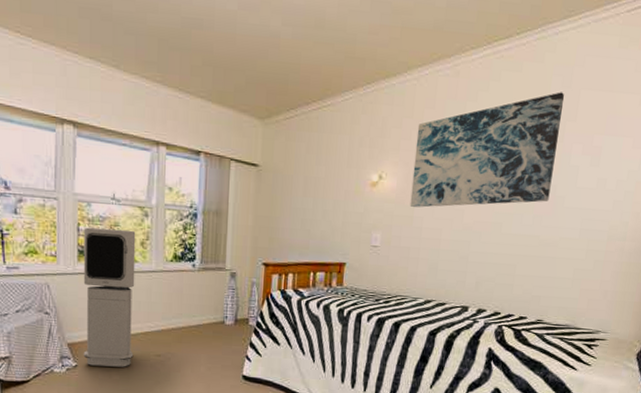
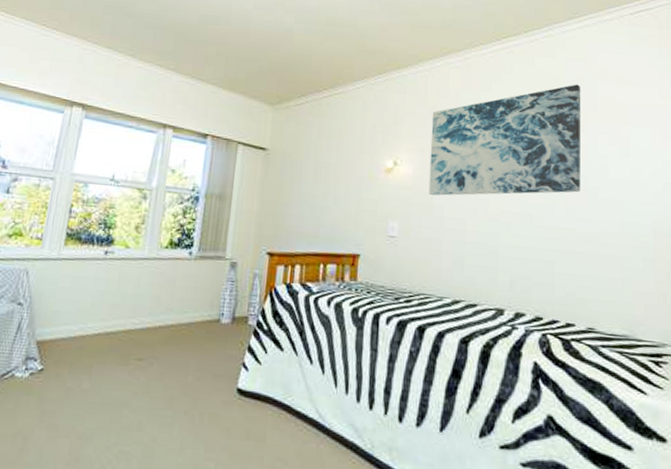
air purifier: present [83,227,136,367] -> none [52,208,132,373]

